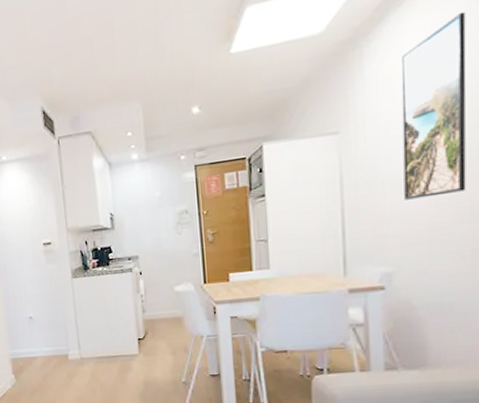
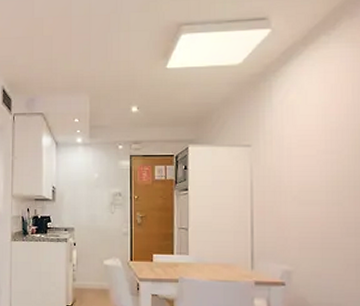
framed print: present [401,11,467,200] -> none [301,66,351,210]

